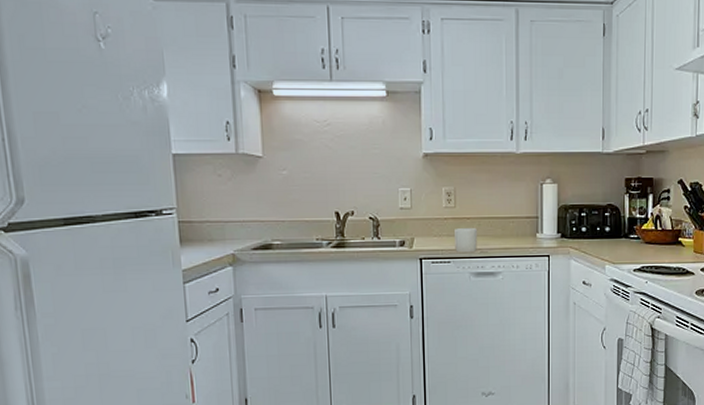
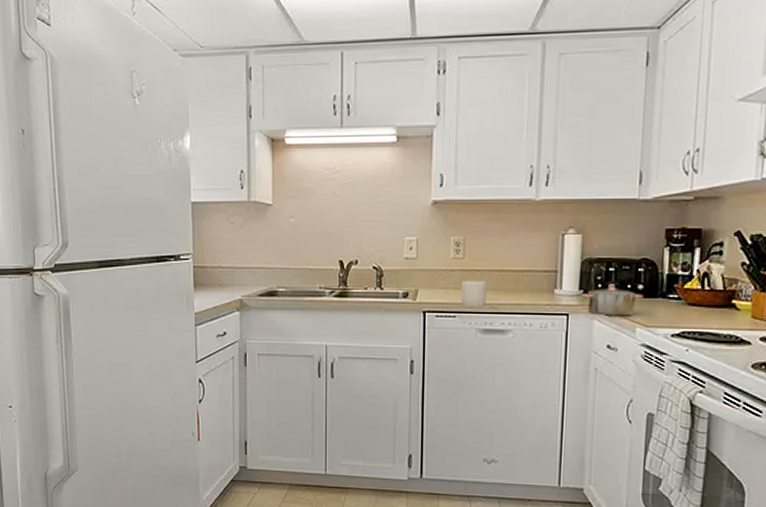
cooking pot: none [558,227,610,256] -> present [579,284,643,316]

